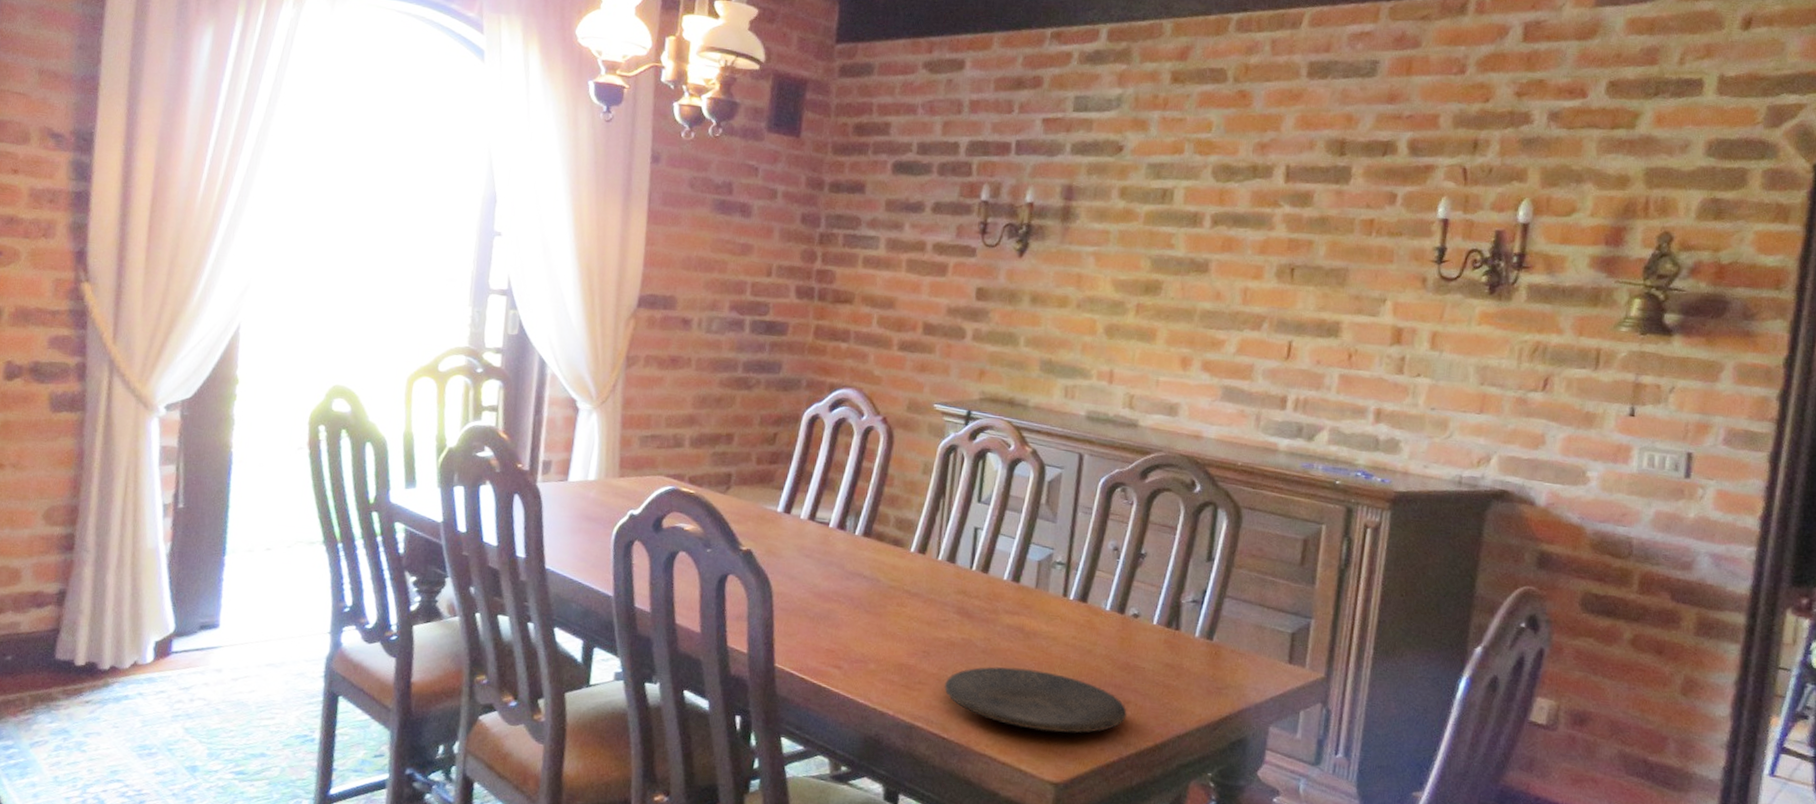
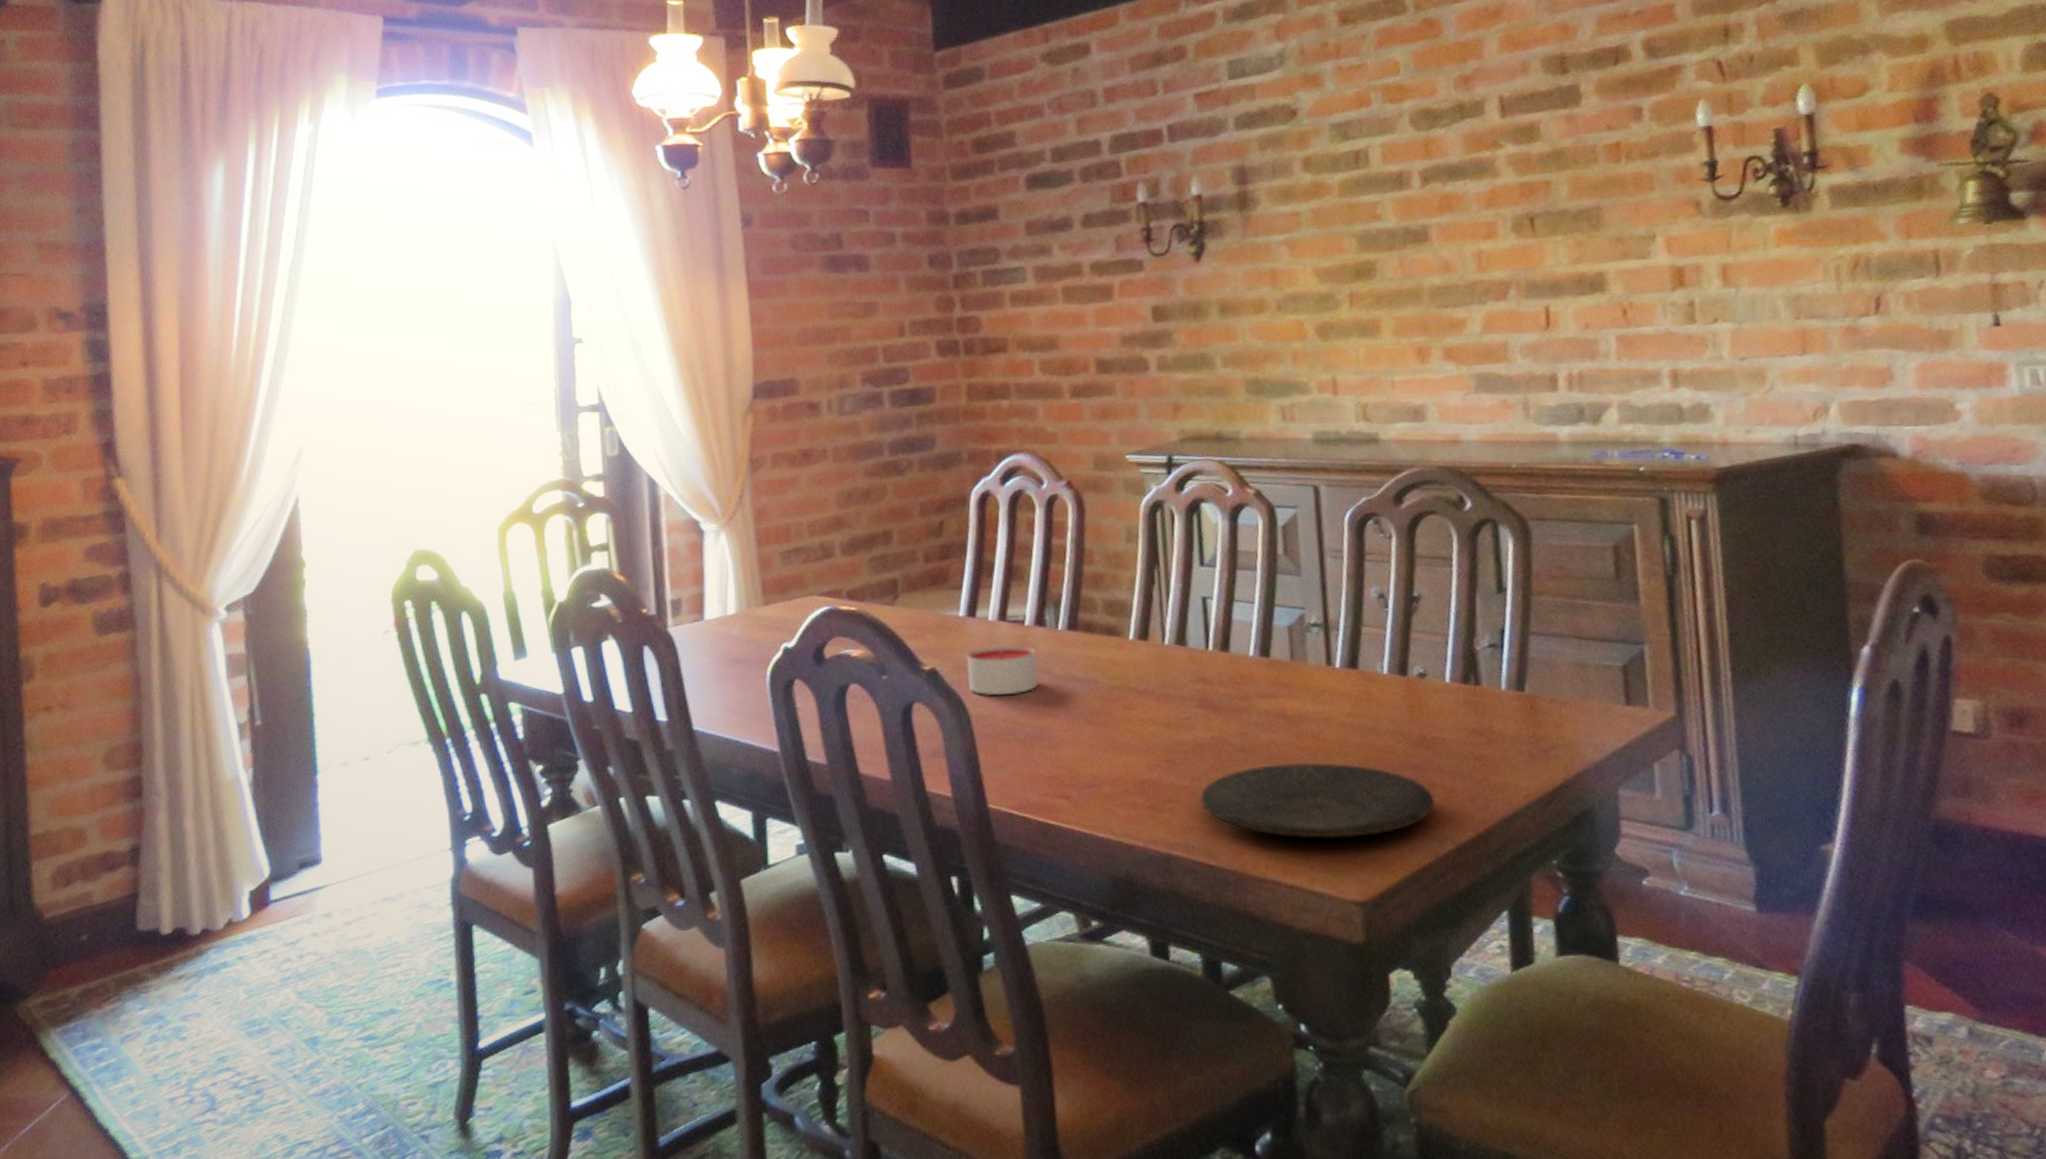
candle: none [775,539,835,581] -> present [966,644,1038,696]

